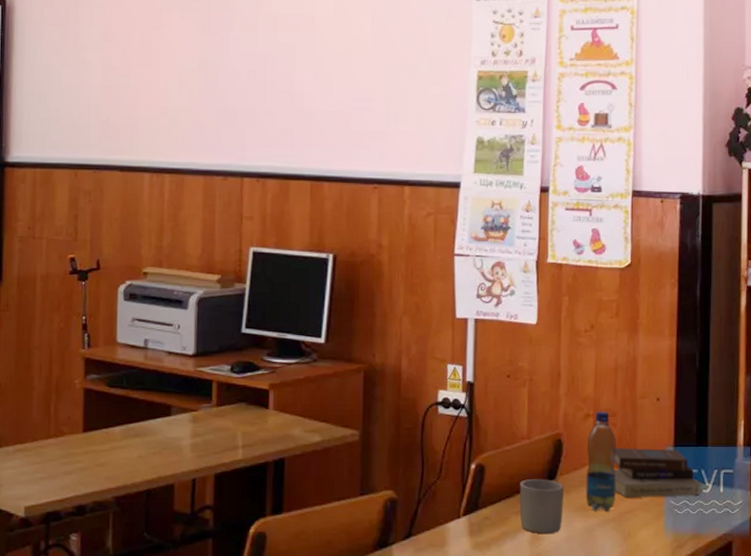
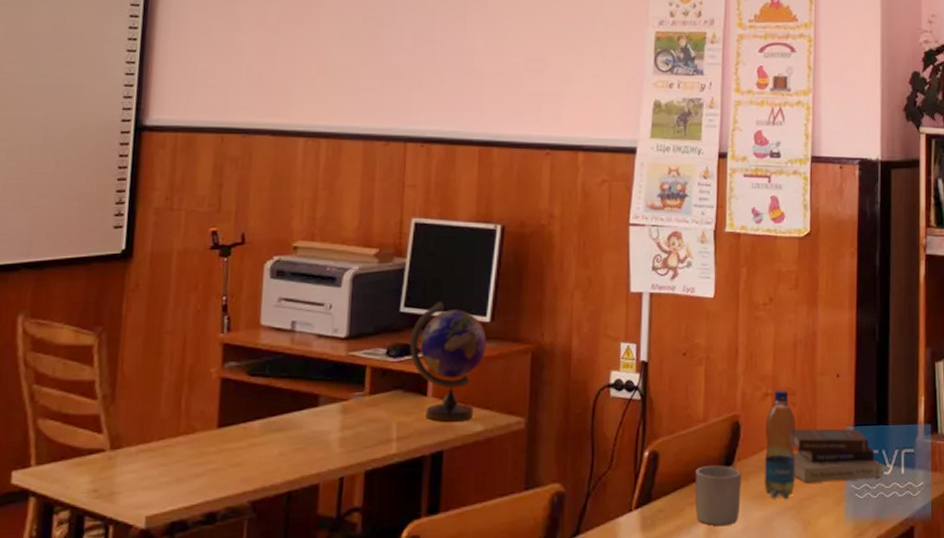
globe: none [252,324,322,432] -> present [410,302,487,422]

